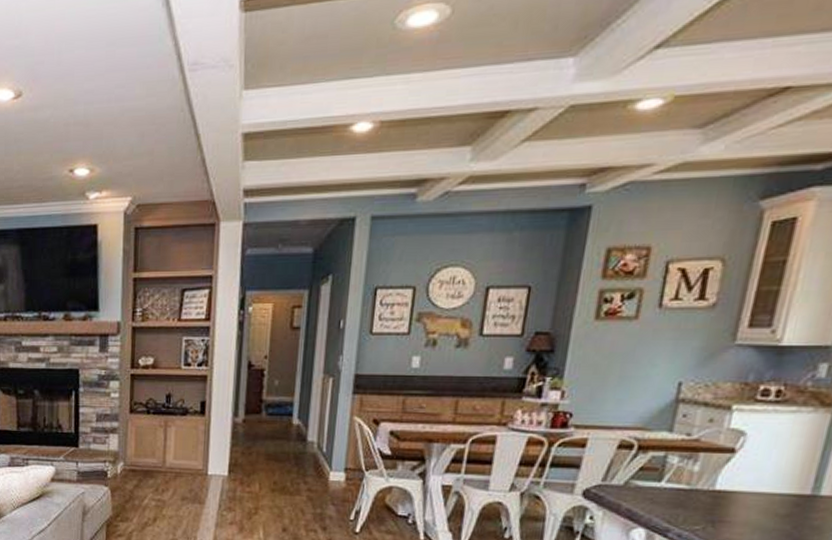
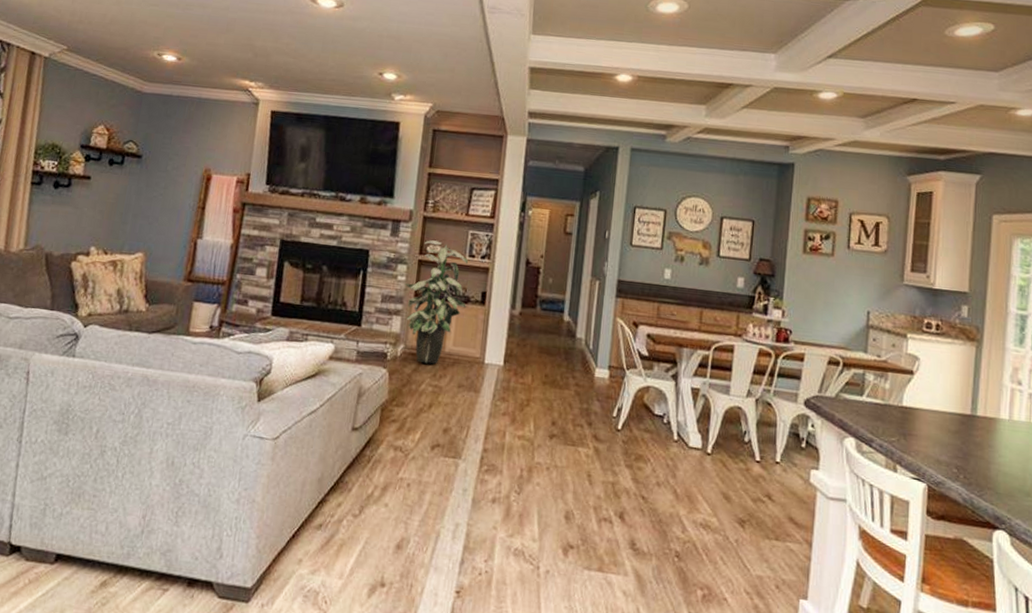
indoor plant: none [118,352,185,479] -> present [404,240,469,365]

